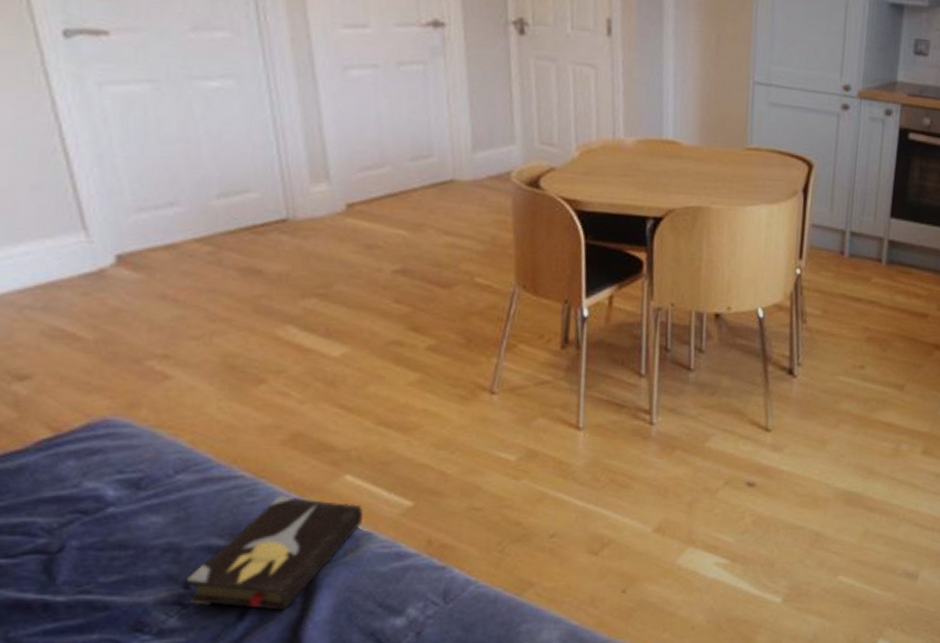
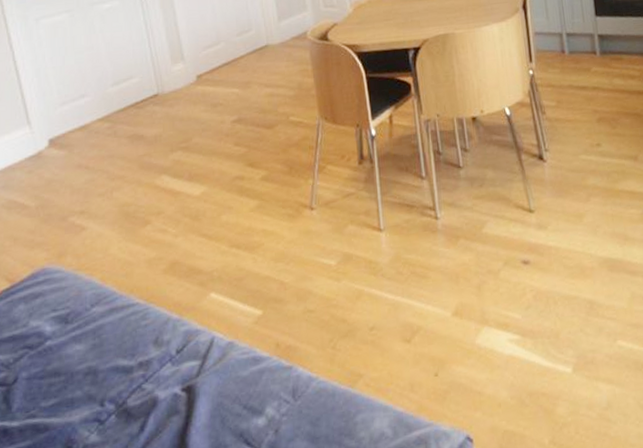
hardback book: present [186,495,364,611] -> none [101,316,227,421]

